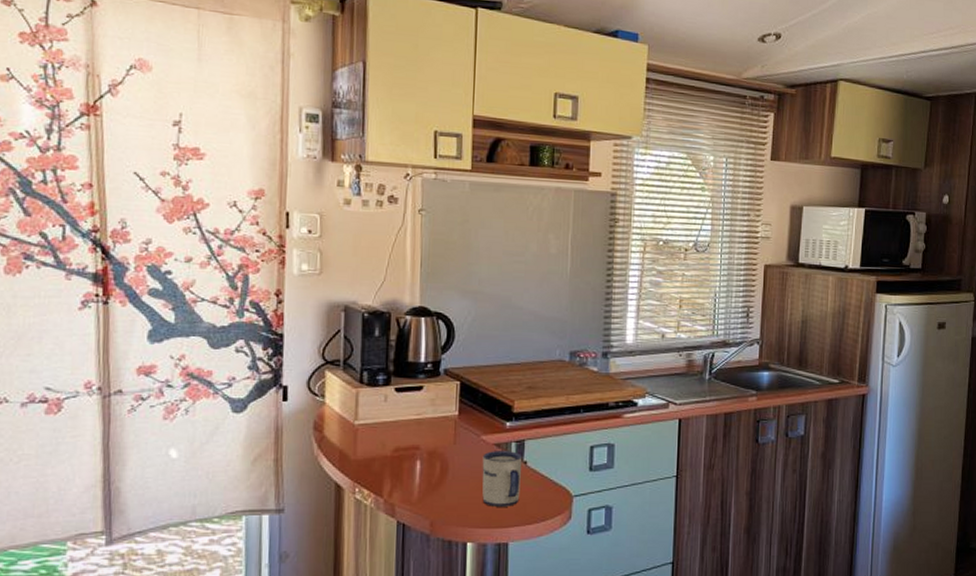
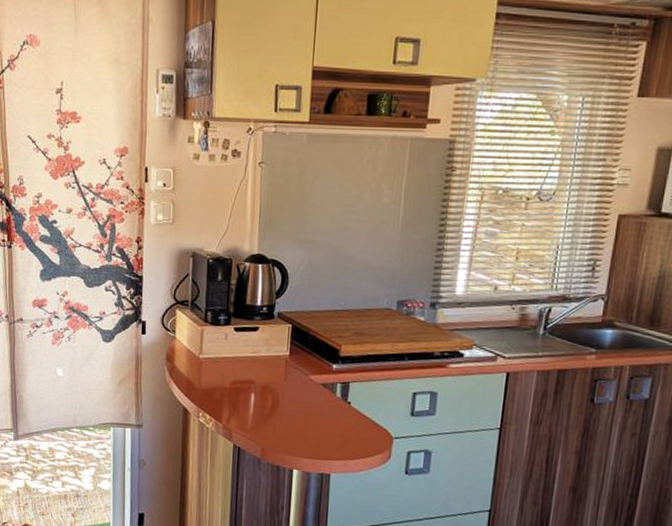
mug: present [482,451,523,507] -> none [308,390,347,442]

